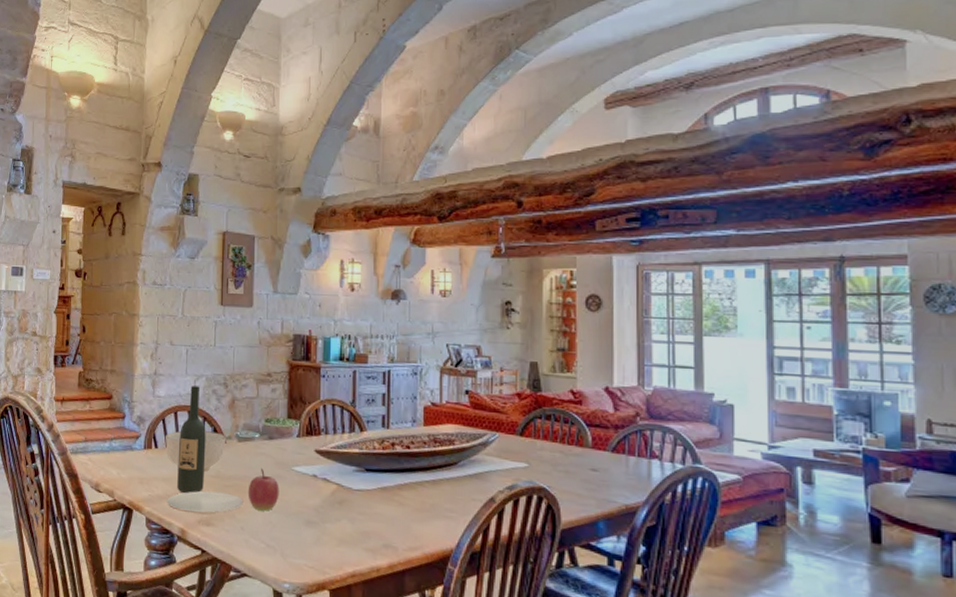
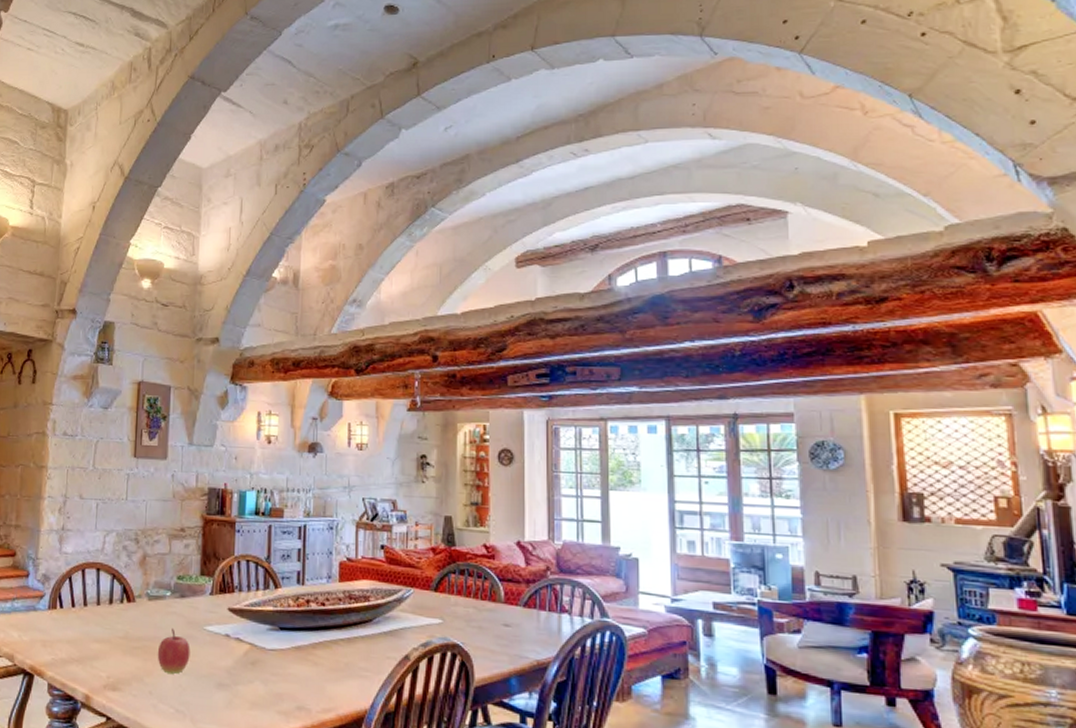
bowl: present [165,431,226,472] -> none [71,589,136,633]
plate: present [167,490,243,515] -> none [71,653,153,680]
wine bottle: present [177,386,206,494] -> none [82,541,115,657]

